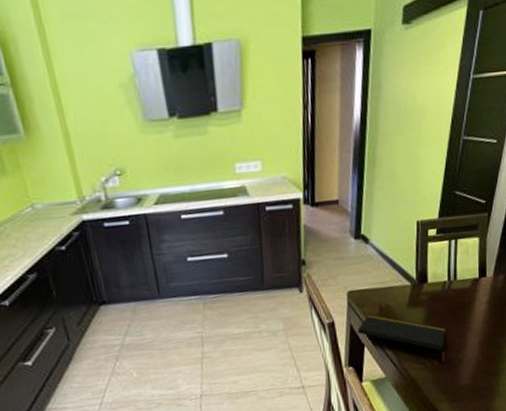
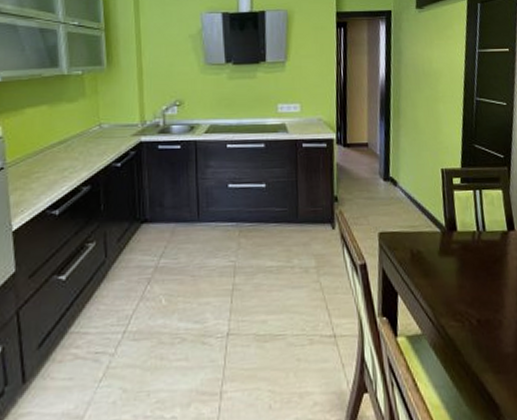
notepad: present [358,314,445,352] -> none [390,259,482,310]

